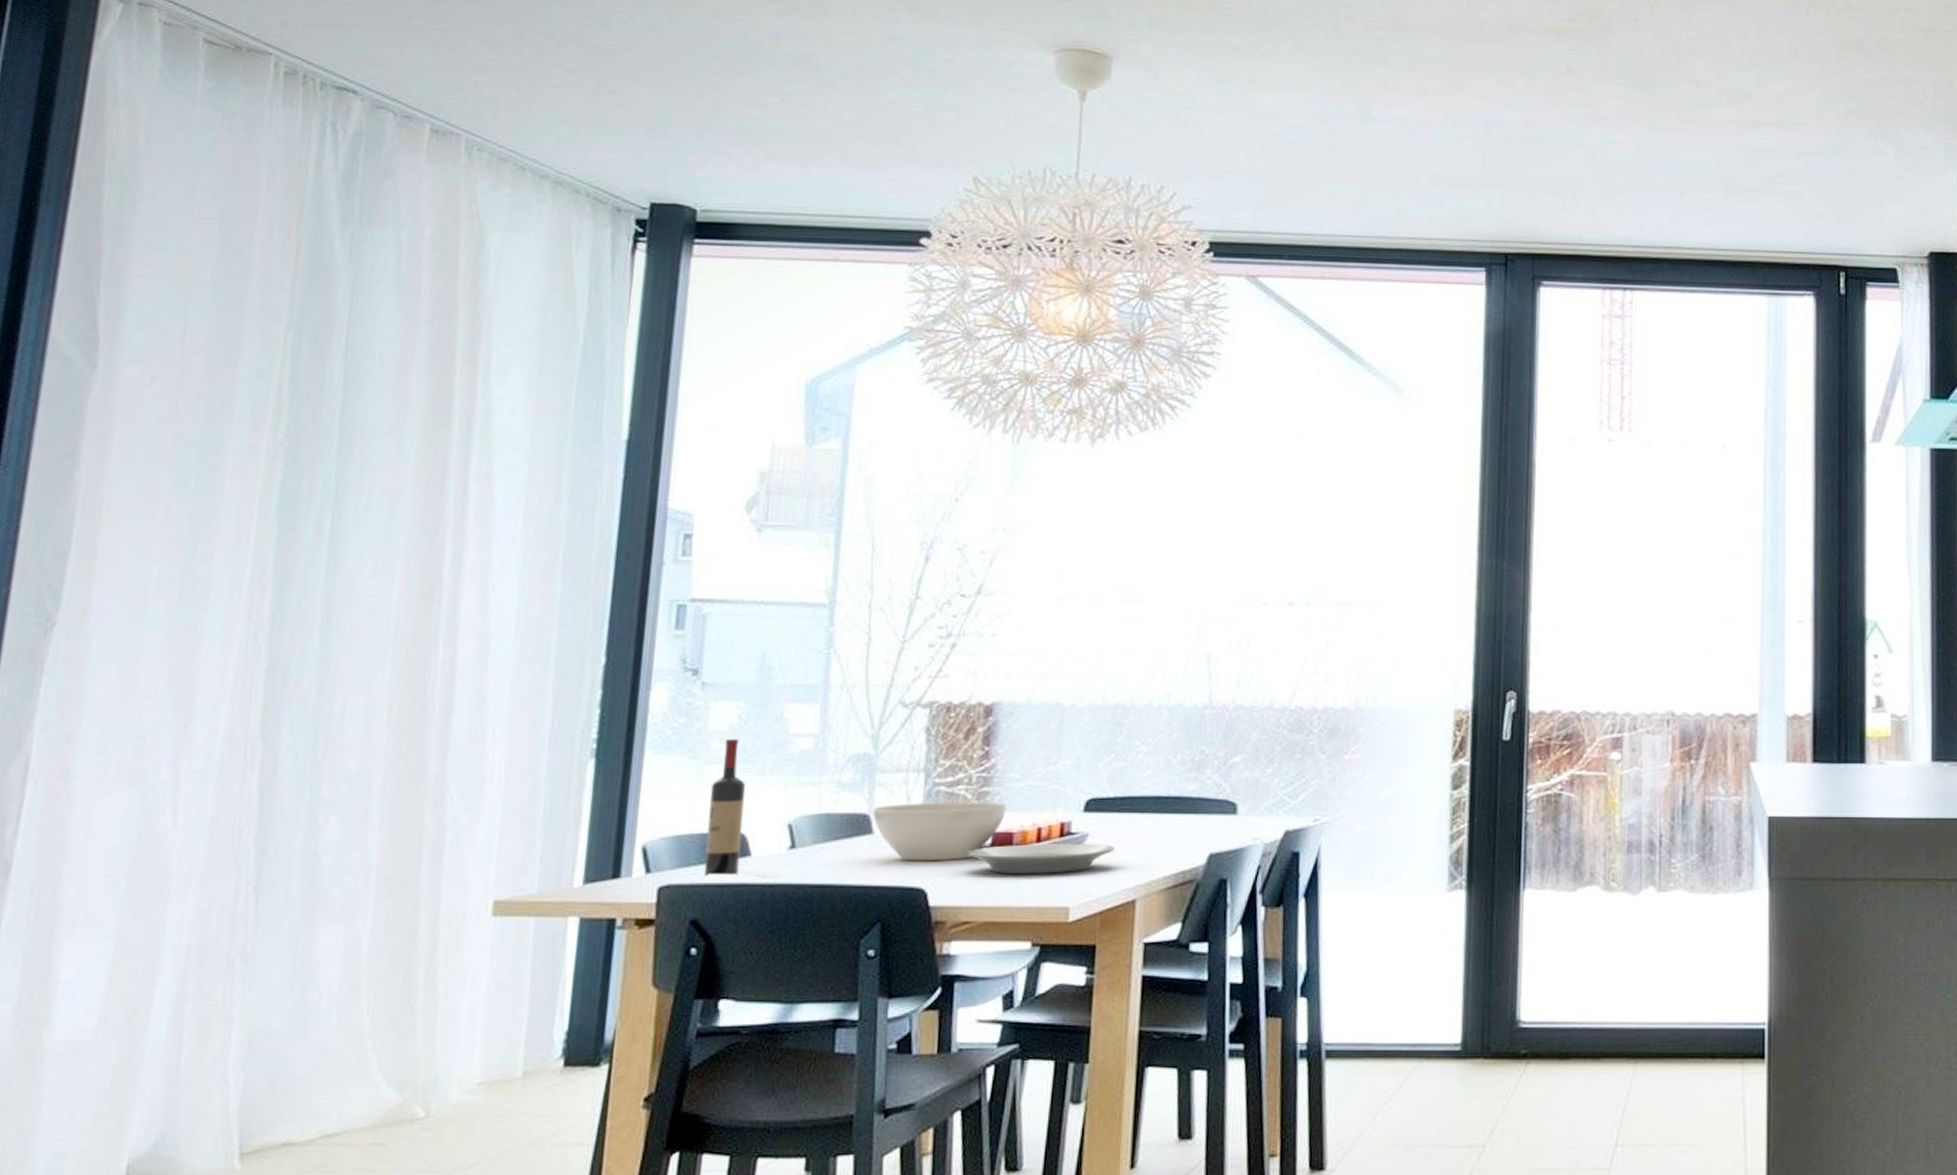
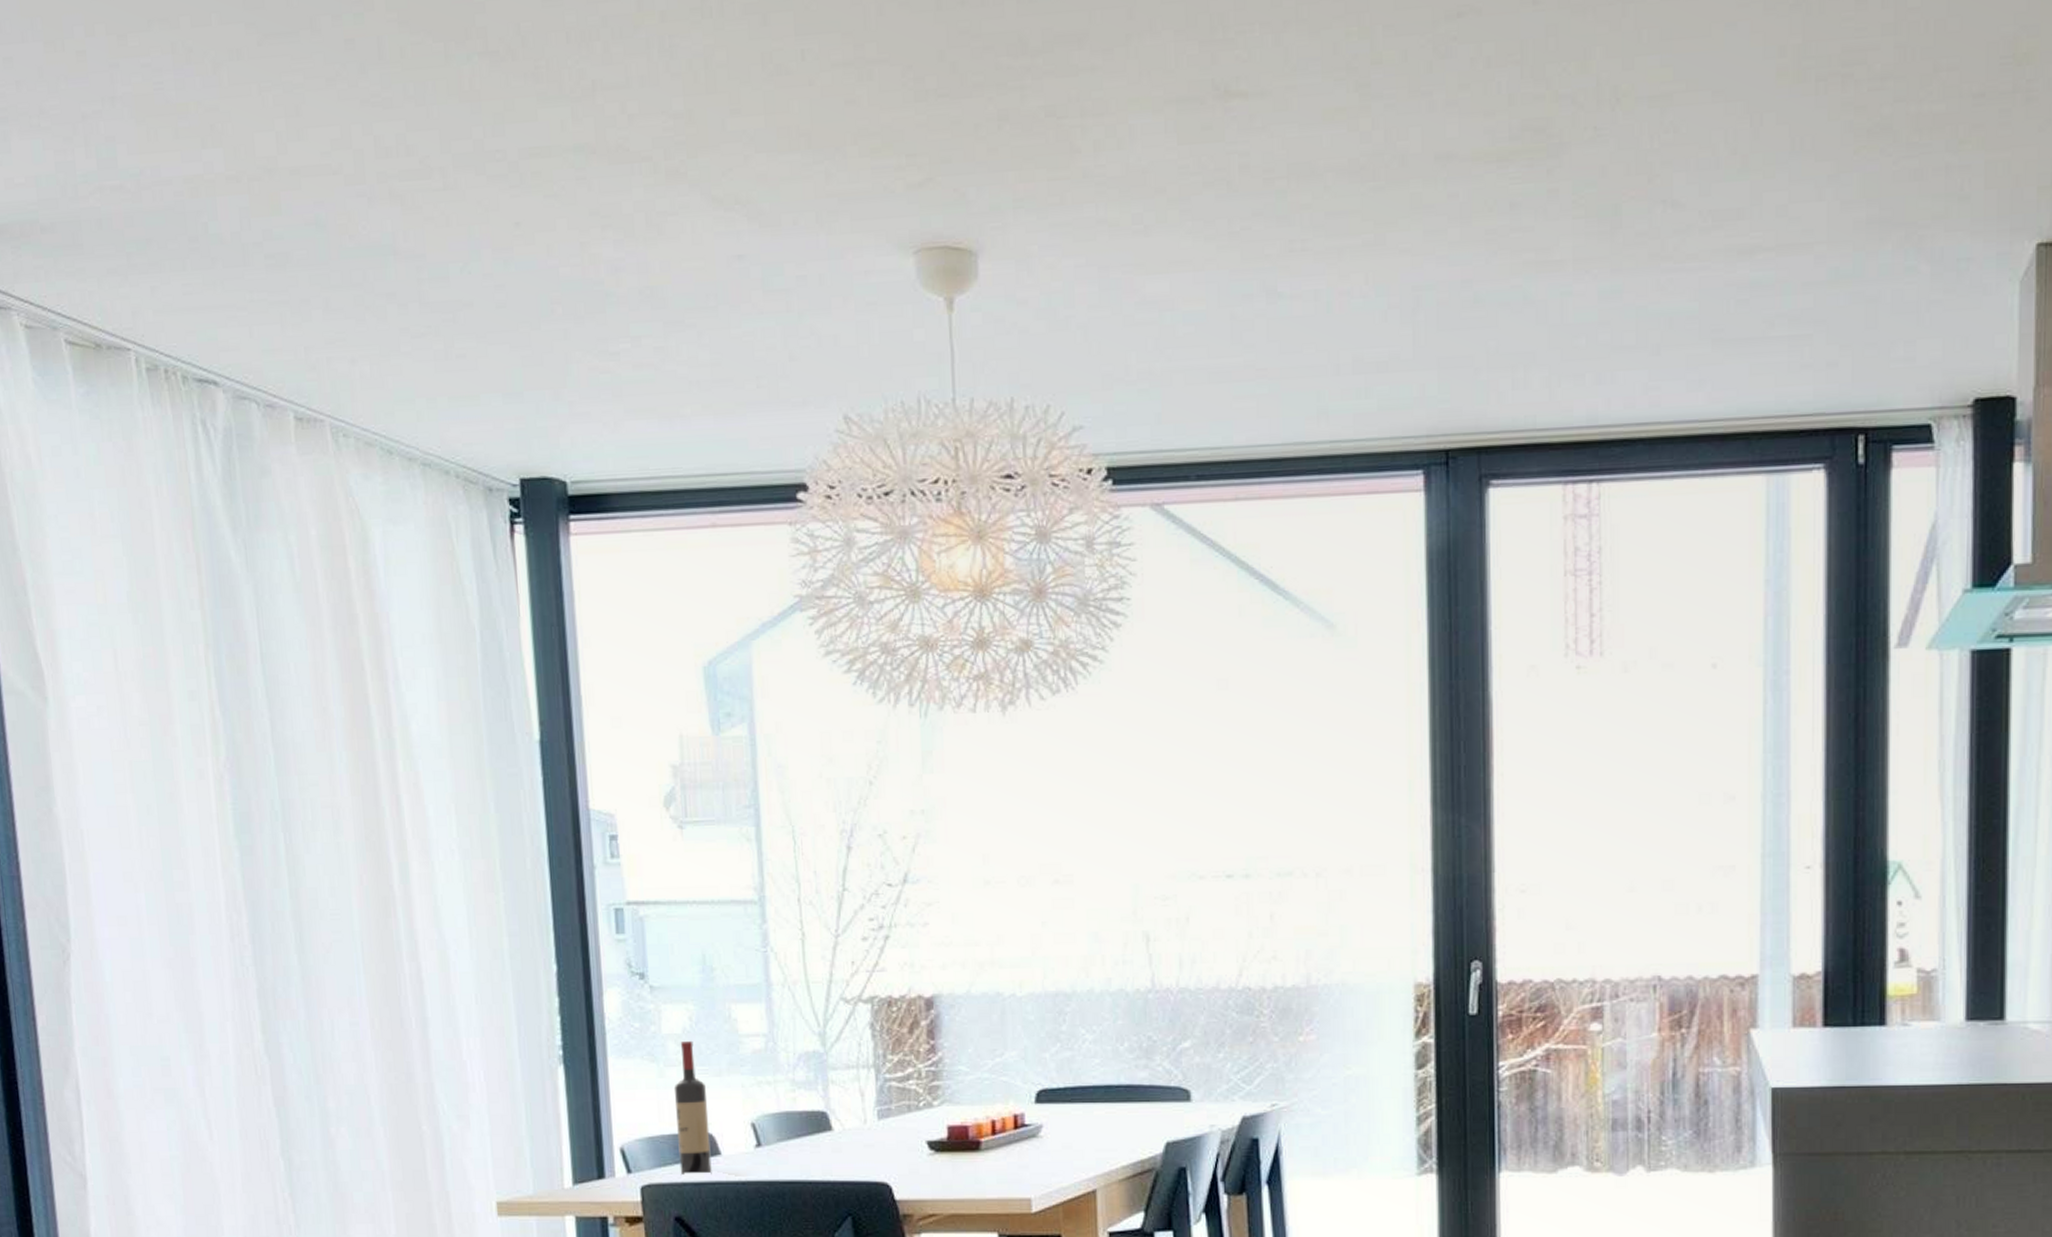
bowl: present [873,802,1007,861] -> none [830,1096,959,1157]
plate: present [968,843,1116,874] -> none [926,1134,1071,1167]

